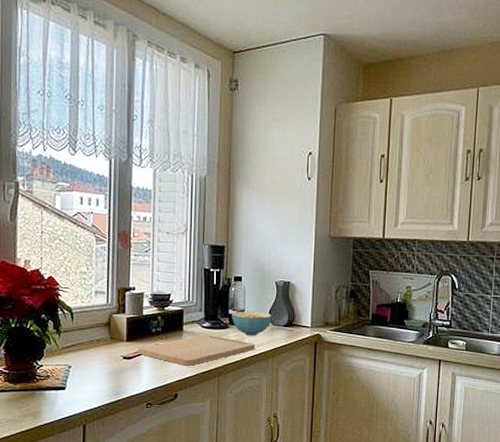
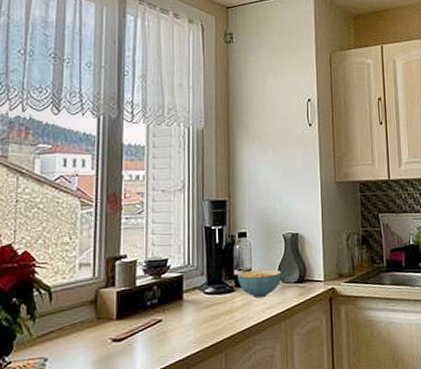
cutting board: present [138,335,255,366] -> none [130,301,265,342]

